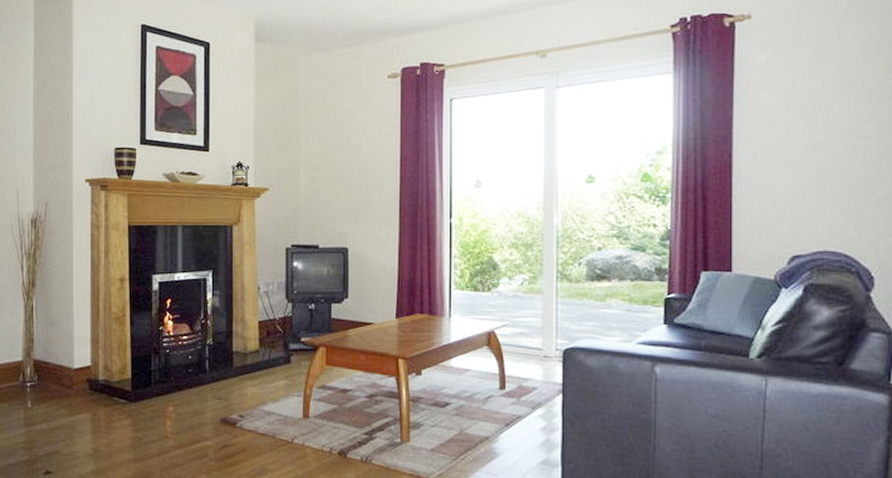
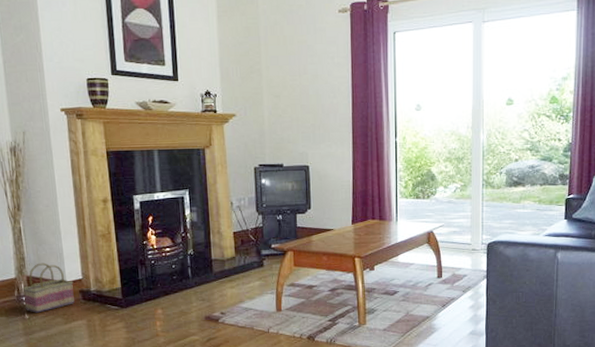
basket: none [28,345,82,402] -> present [22,262,75,313]

